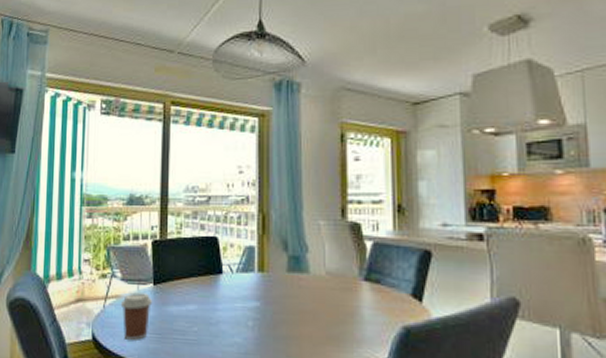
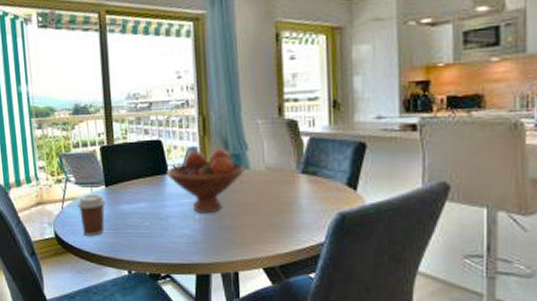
fruit bowl: none [221,250,304,321] -> present [167,149,245,214]

